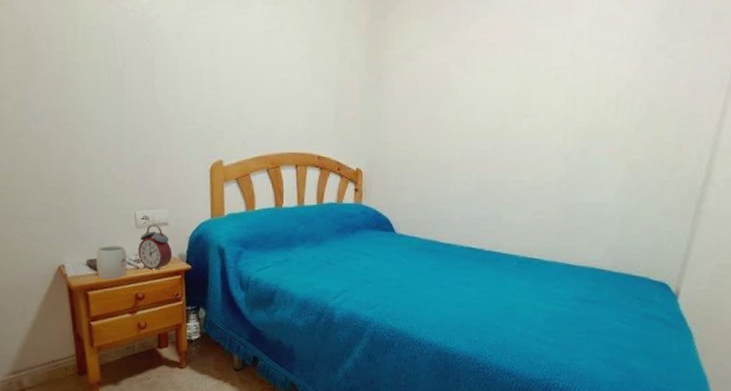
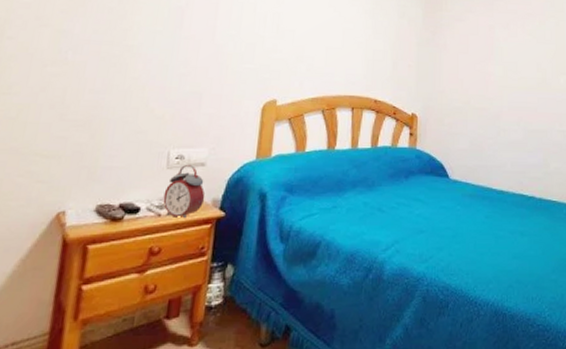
mug: present [96,246,128,280] -> none [105,188,150,230]

